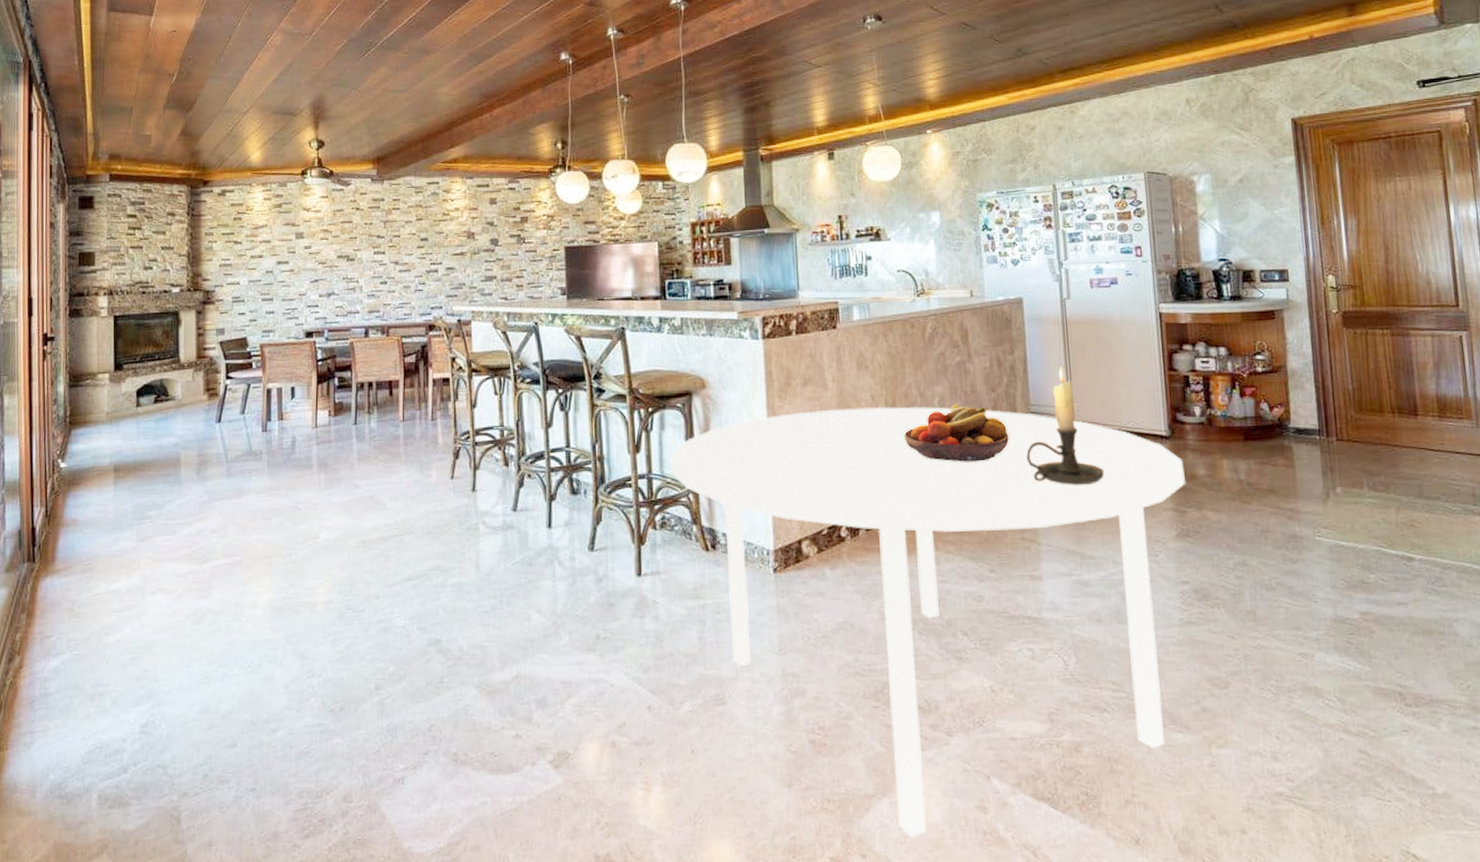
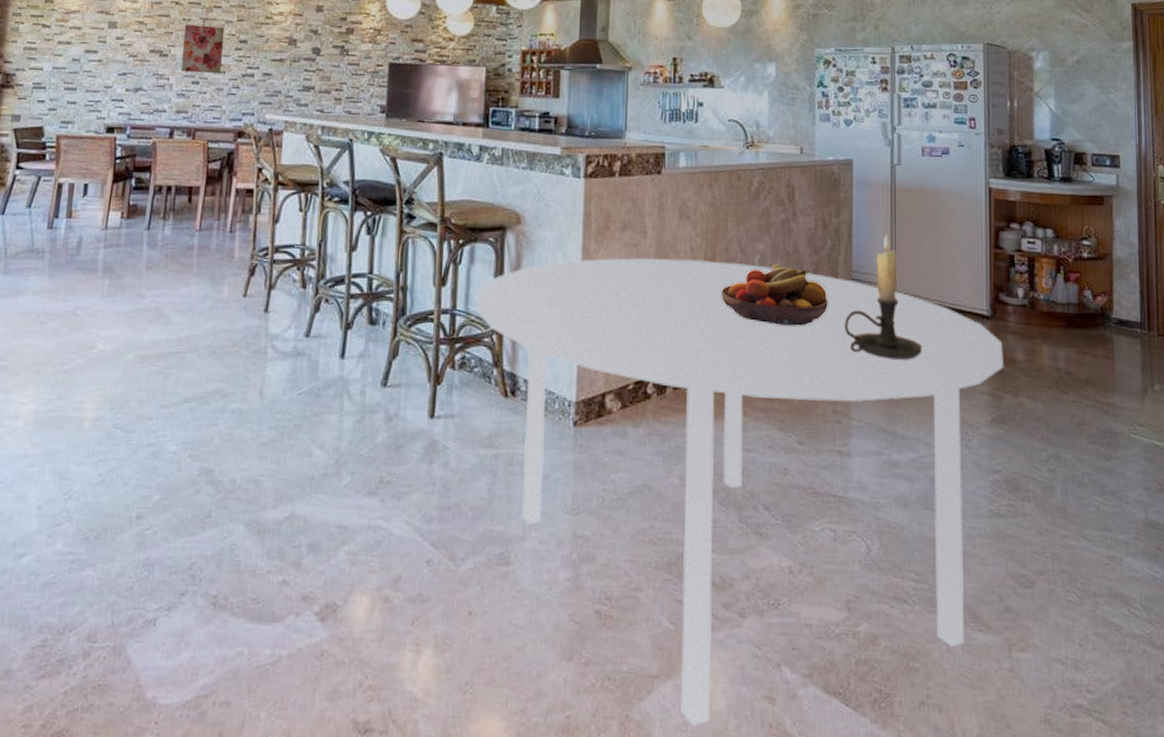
wall art: none [367,227,406,274] -> present [181,24,225,73]

